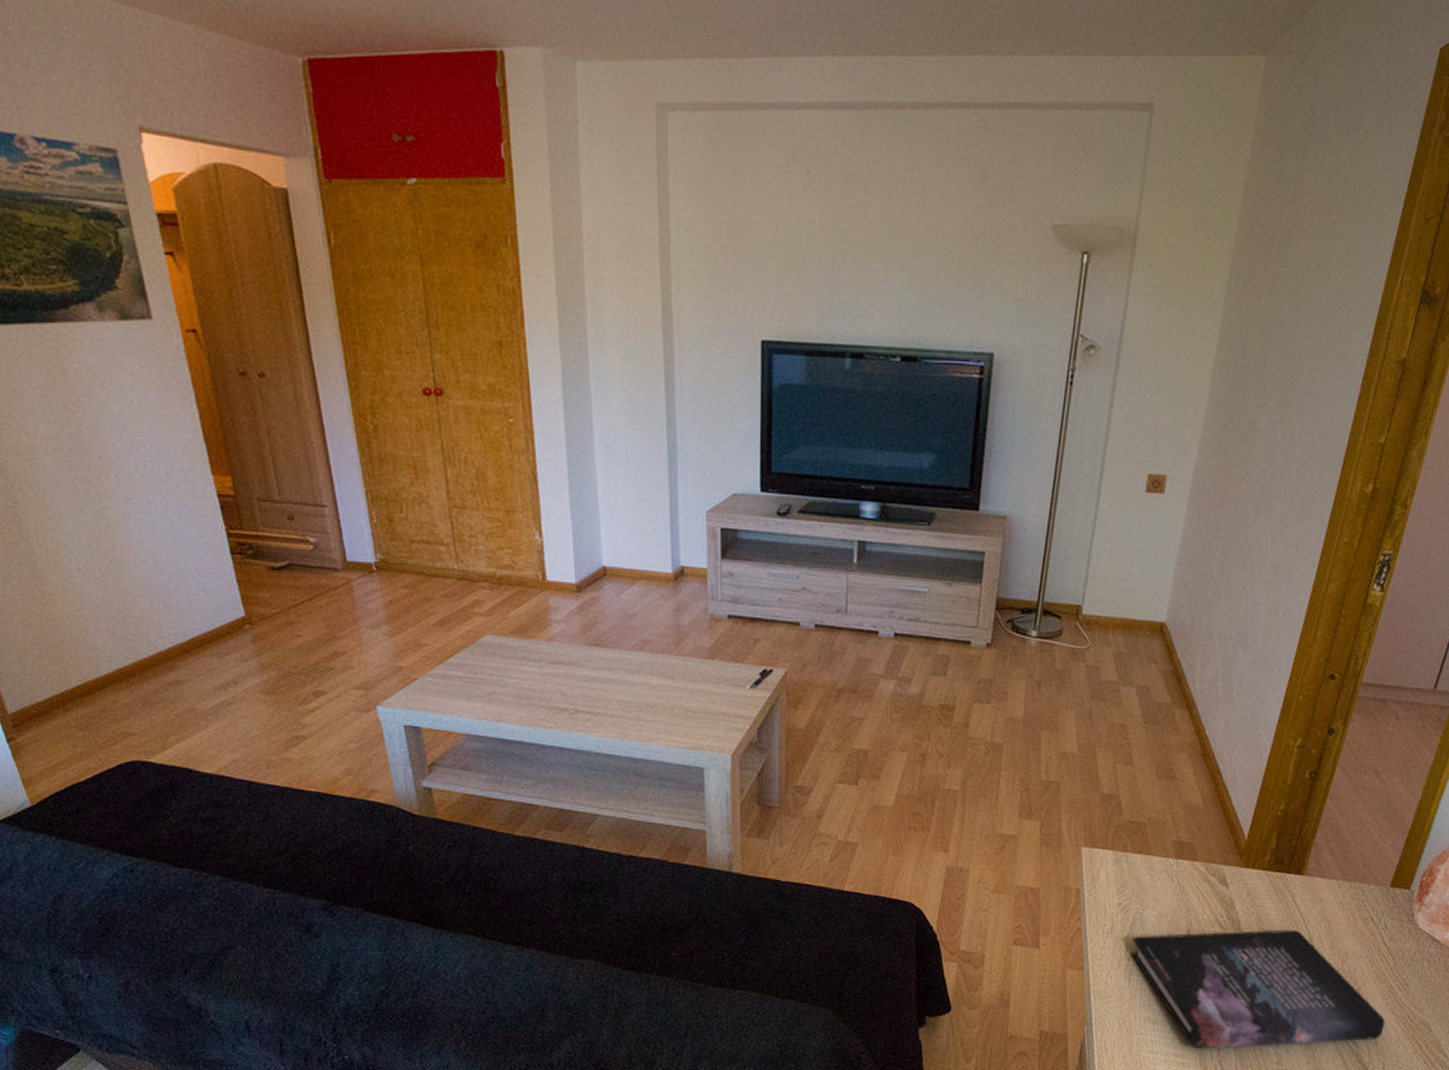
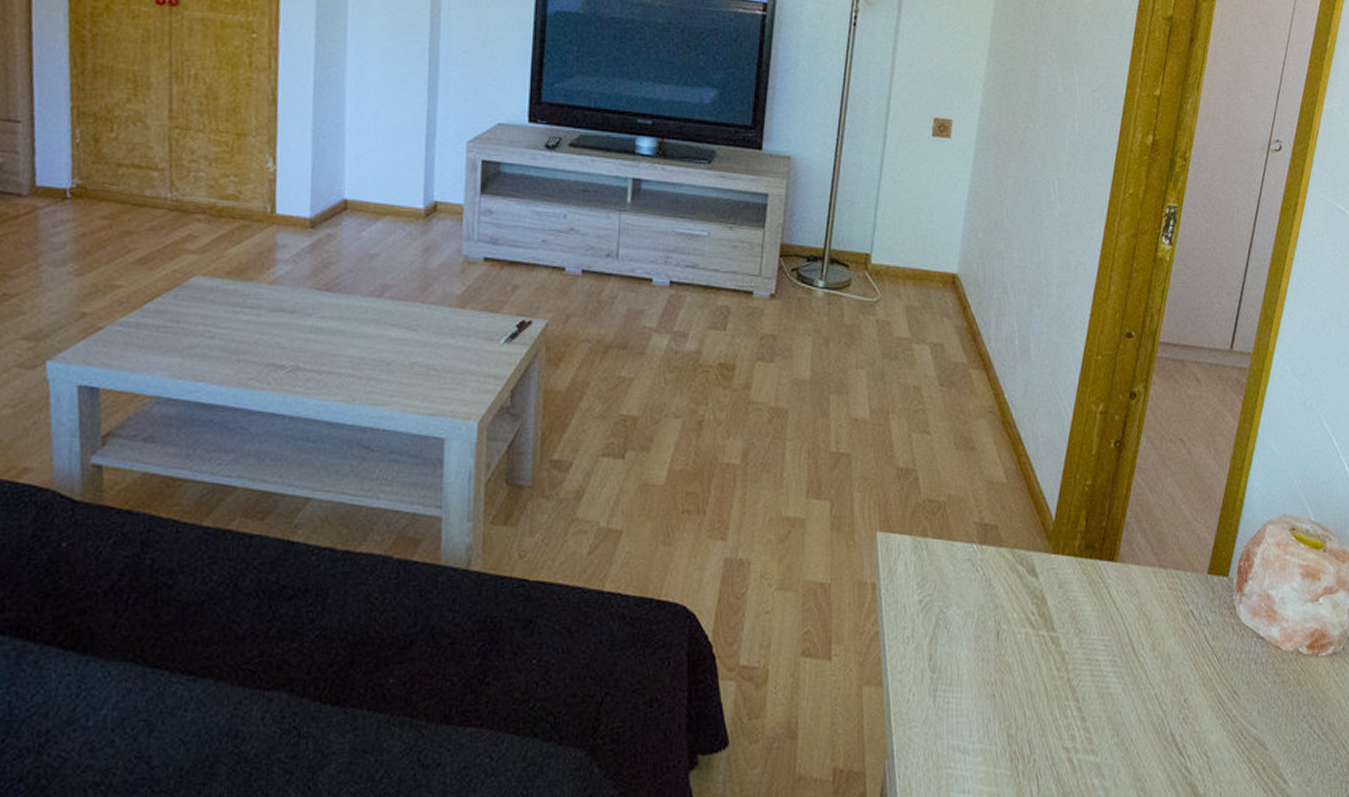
book: present [1130,930,1386,1050] -> none [935,629,1218,786]

